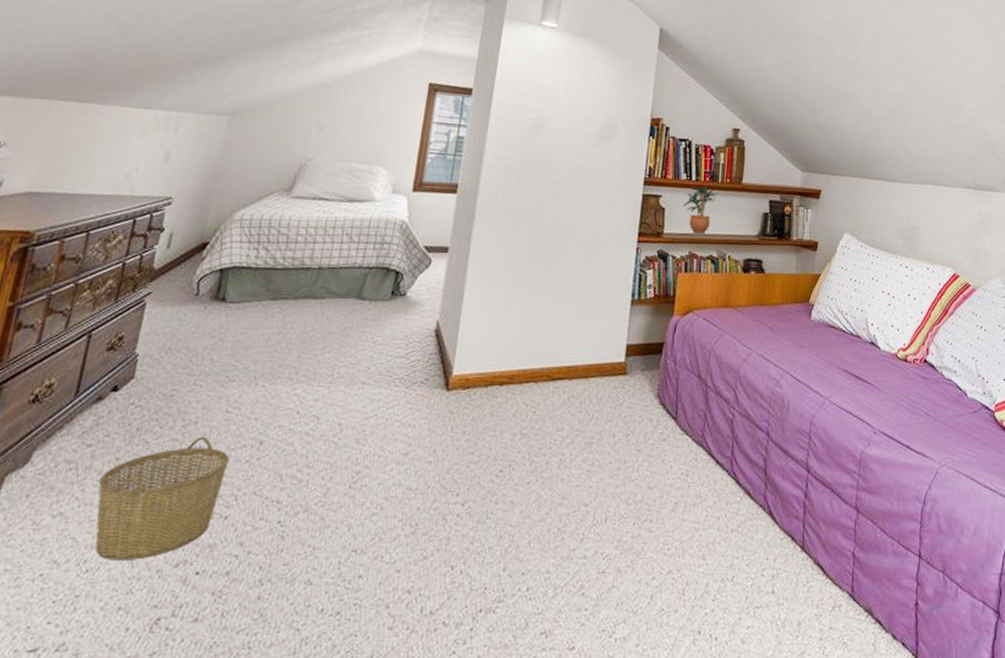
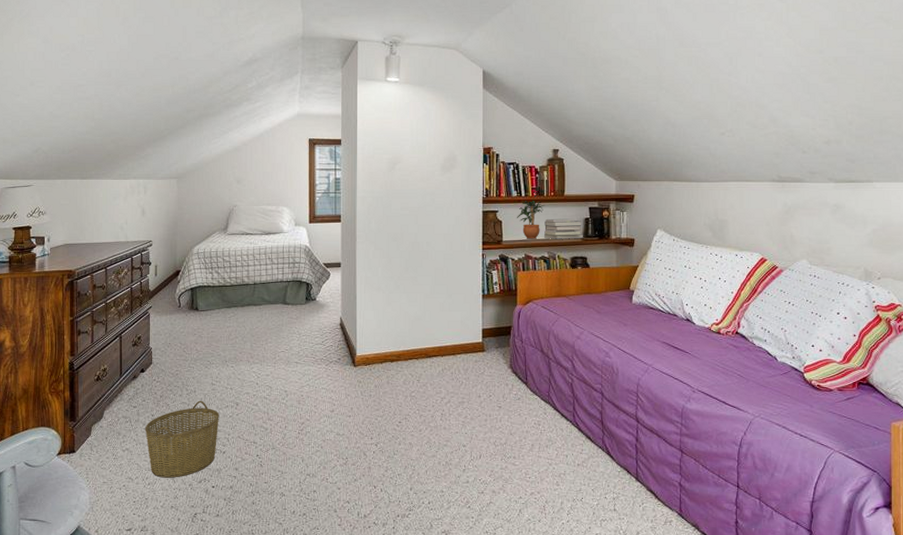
books: none [714,210,760,237] -> present [544,218,583,239]

